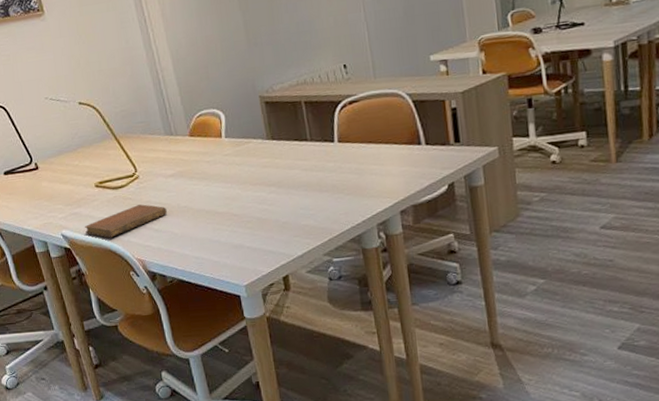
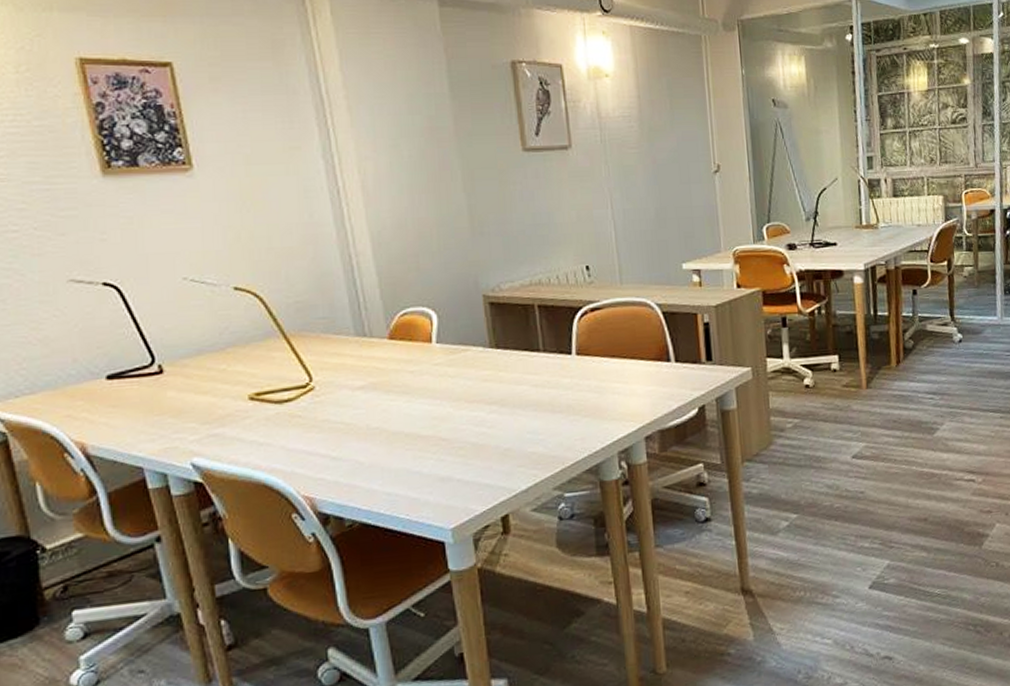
notebook: present [85,204,168,238] -> none [228,424,352,469]

